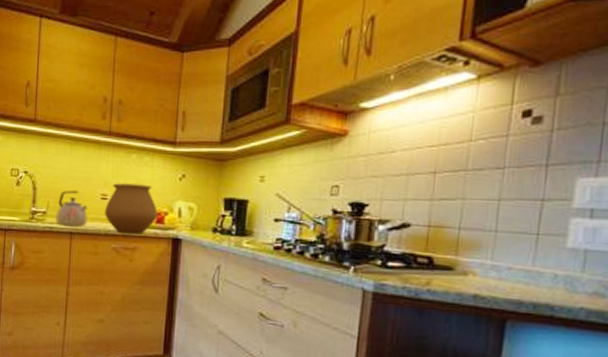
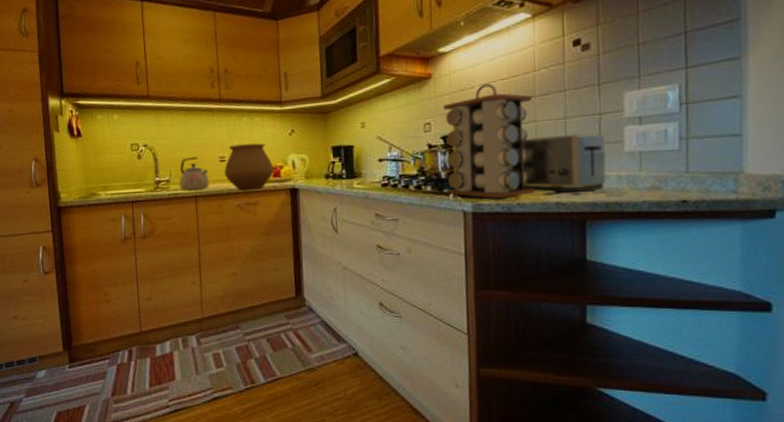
spice rack: none [347,148,464,283] -> present [443,83,535,199]
toaster: none [436,217,546,289] -> present [522,133,606,194]

